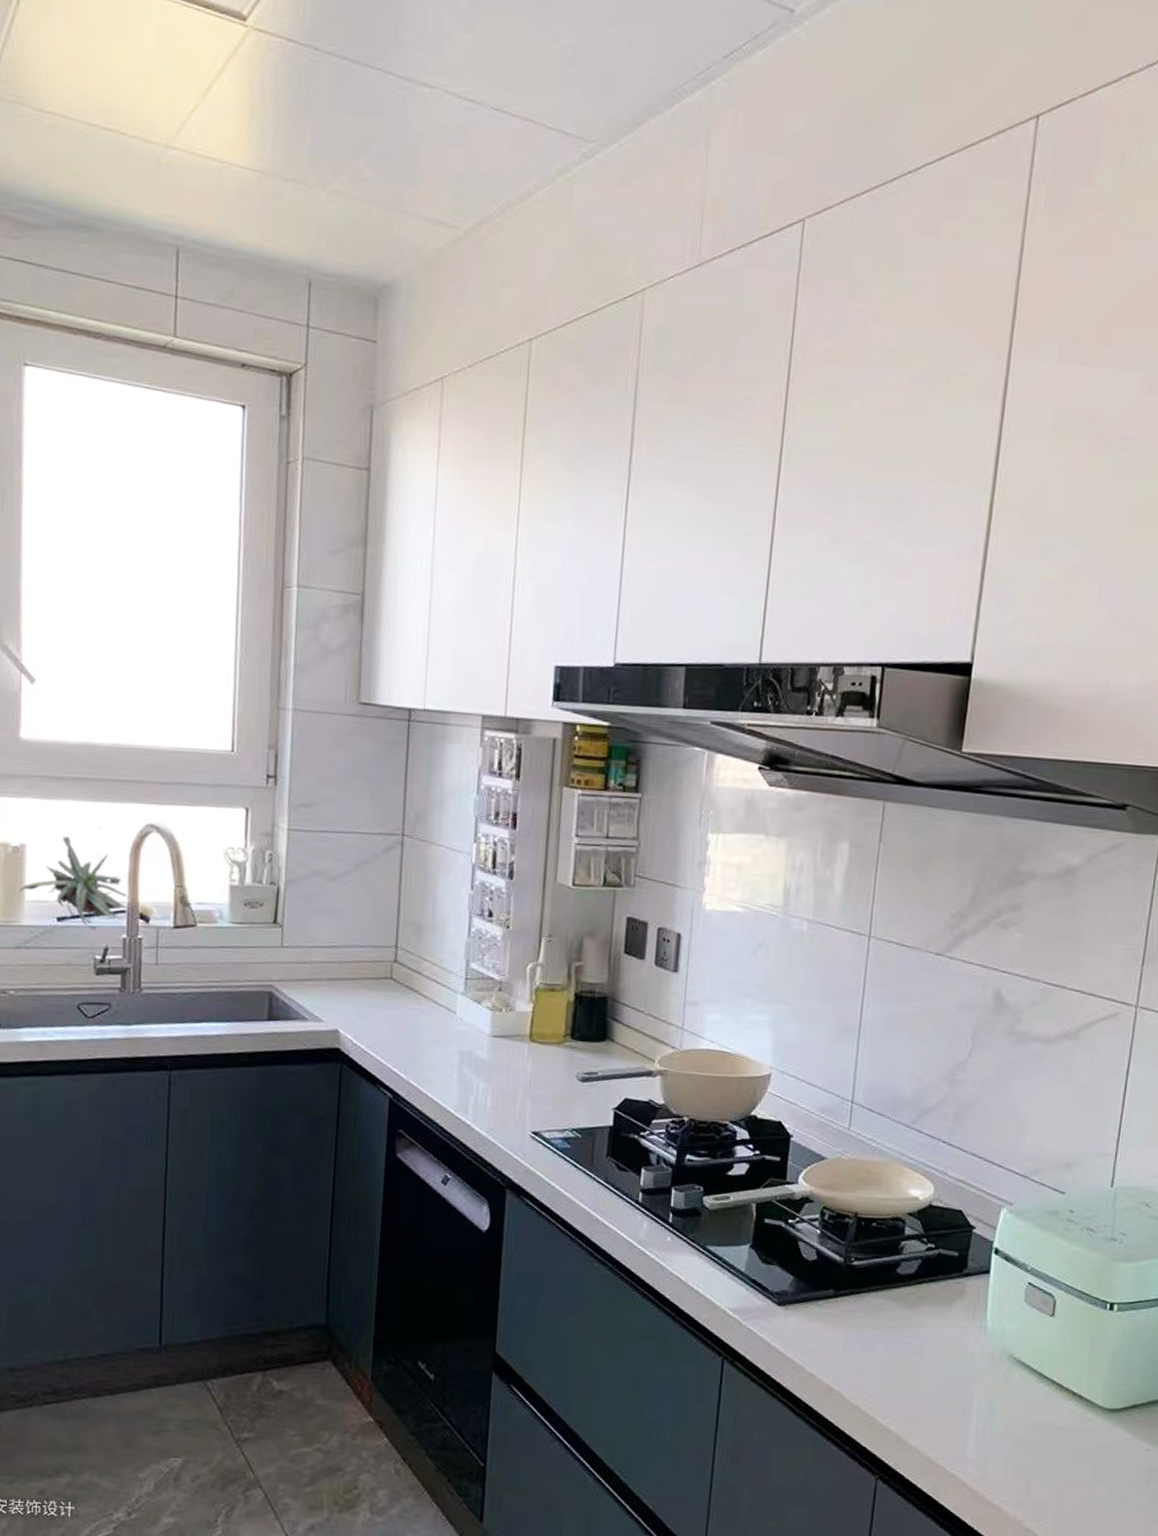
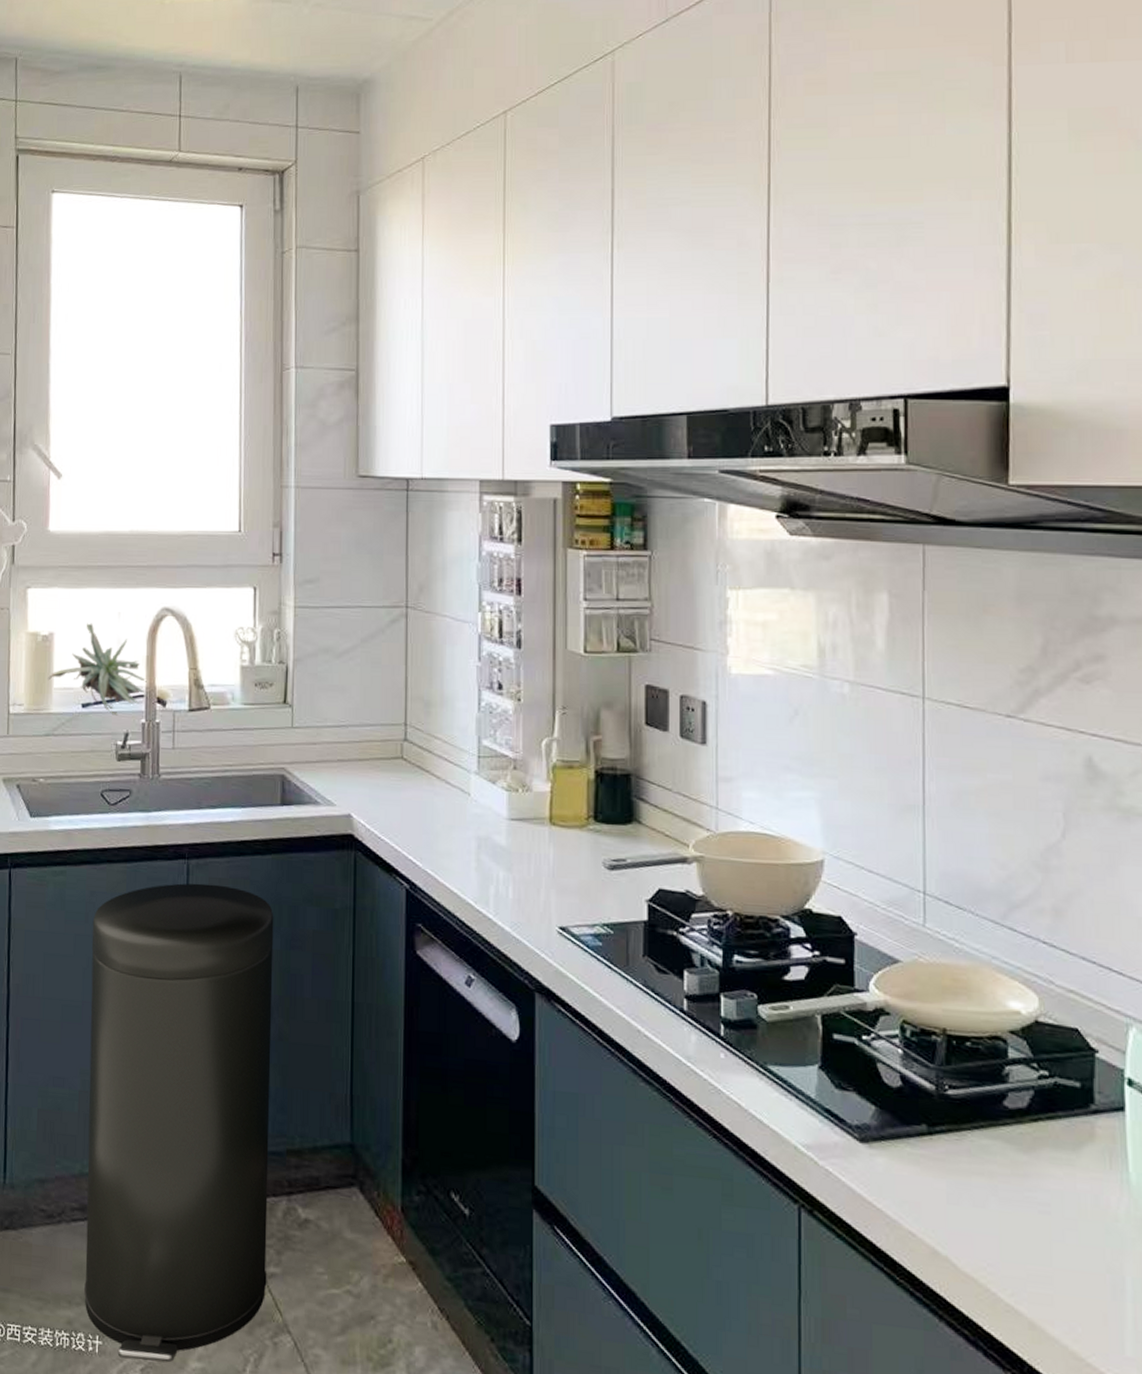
pedal bin: none [56,1093,258,1520] -> present [84,883,274,1363]

